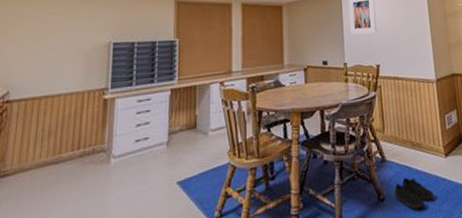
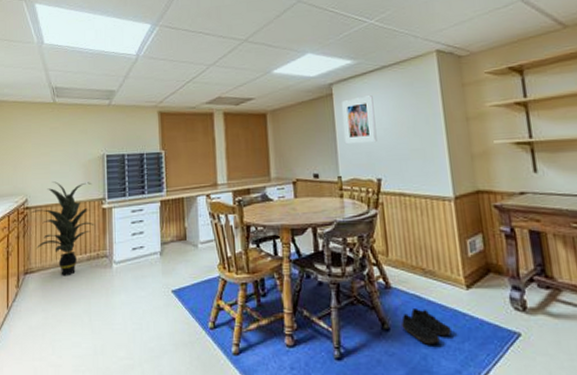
indoor plant: none [13,71,92,178] -> present [32,181,94,277]

